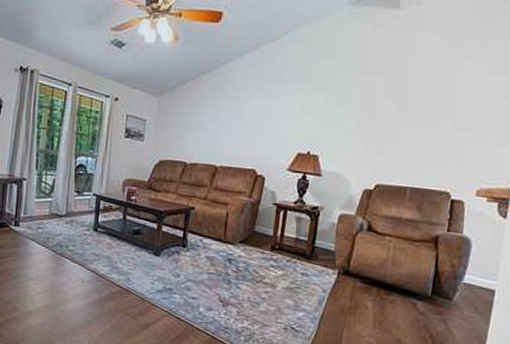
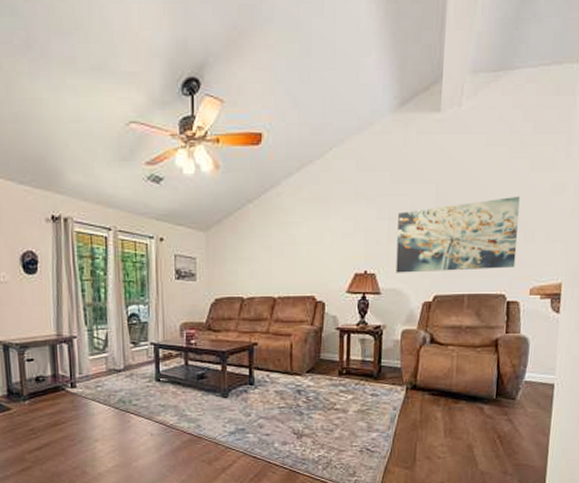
wall art: none [339,96,474,167] -> present [396,195,520,273]

